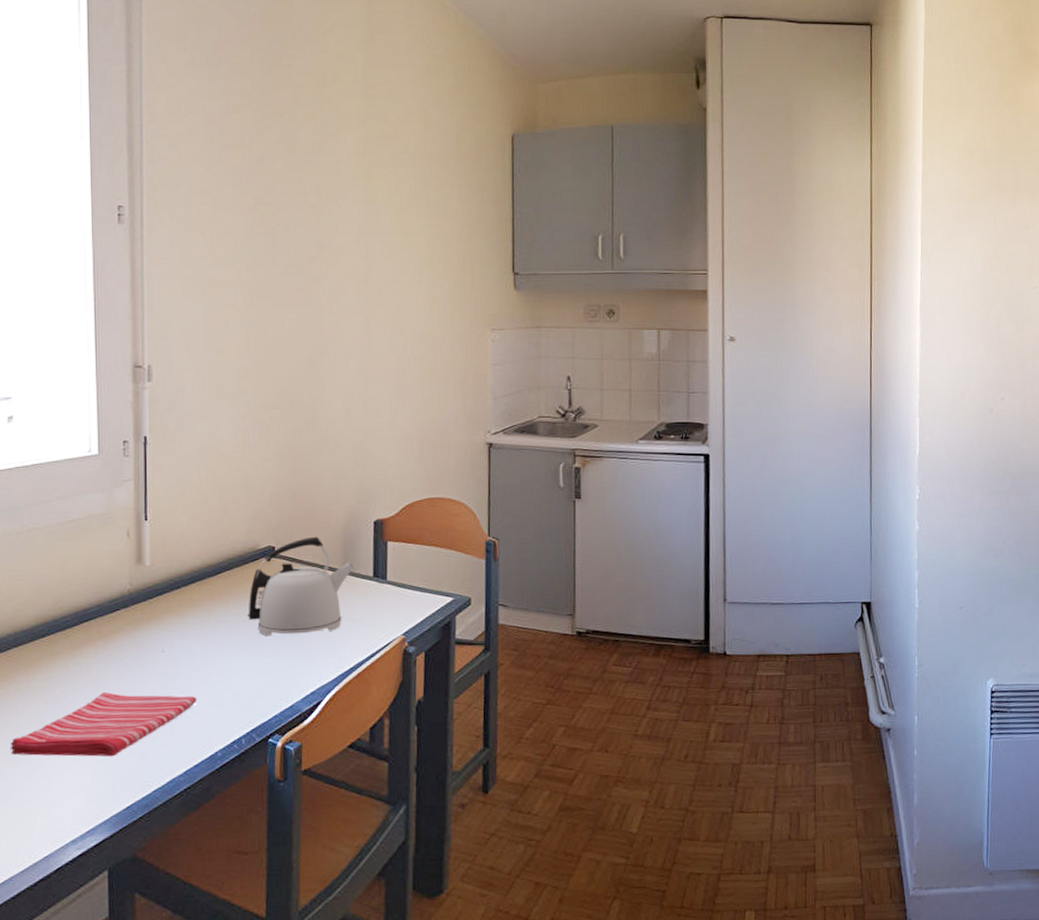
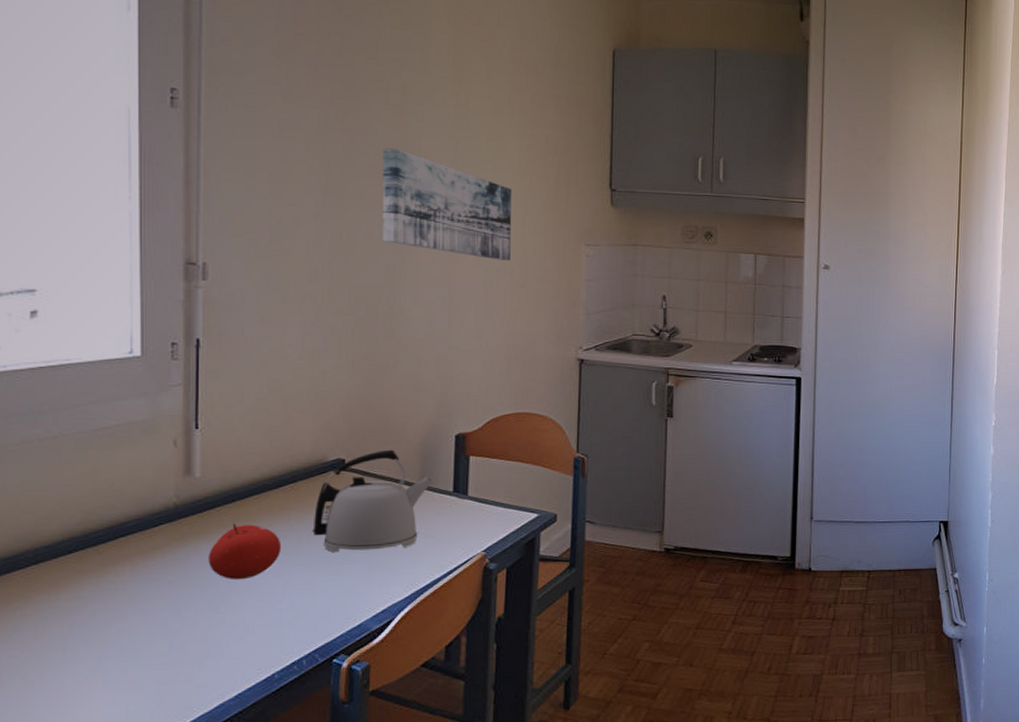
dish towel: present [10,692,197,757] -> none [26,613,253,683]
fruit: none [158,609,221,662] -> present [208,524,282,580]
wall art: none [301,247,421,349] -> present [382,147,512,261]

